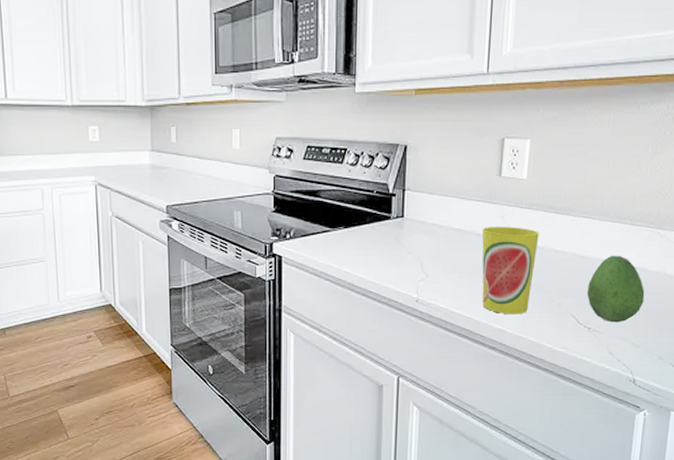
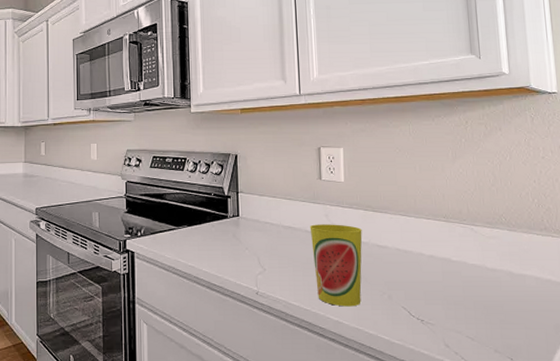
fruit: present [587,255,645,323] -> none [414,249,470,315]

